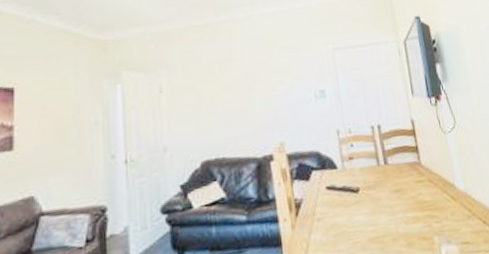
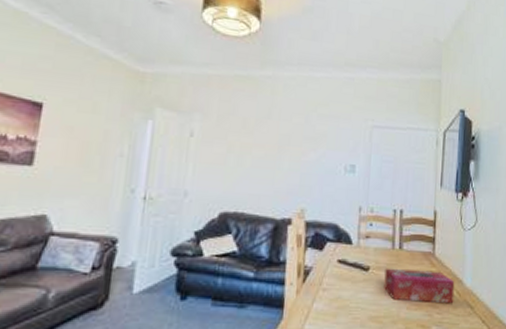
tissue box: none [375,179,450,217] -> present [384,268,455,304]

